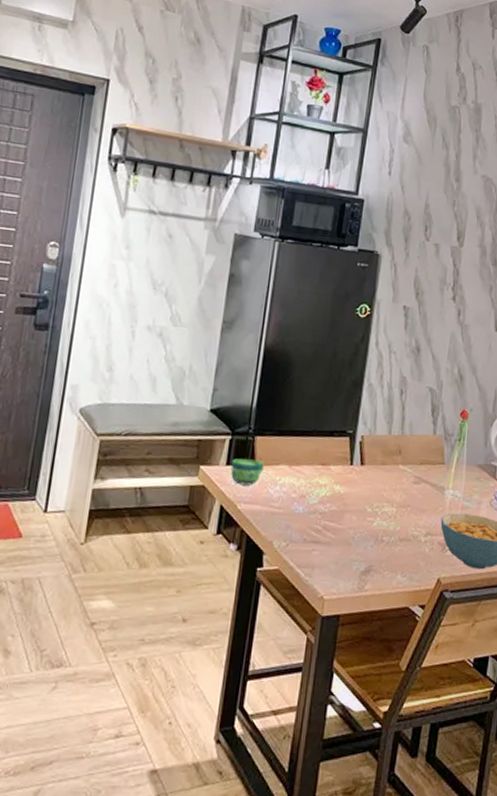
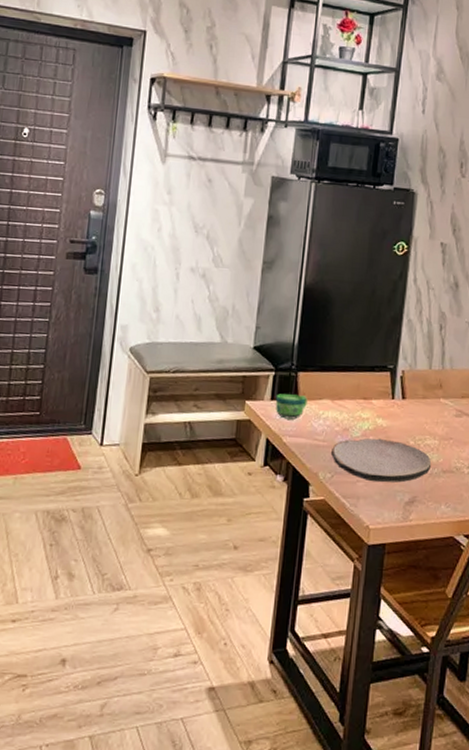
plate: none [287,505,389,552] -> present [331,438,432,483]

